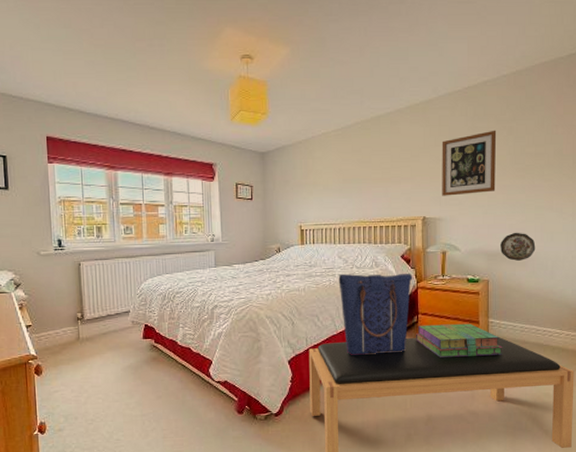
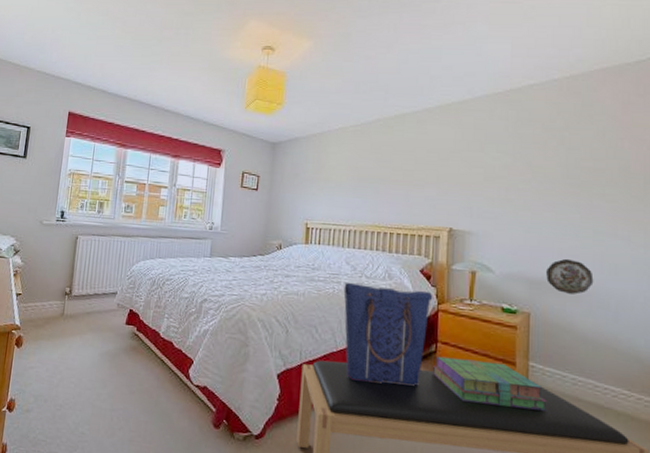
wall art: present [441,130,497,196] -> none [474,138,544,208]

